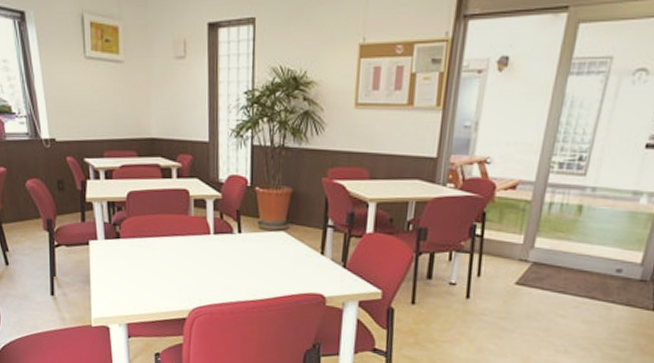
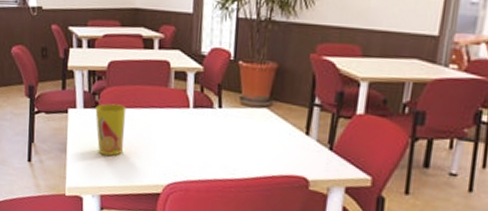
cup: none [117,233,148,286] -> present [95,103,127,156]

